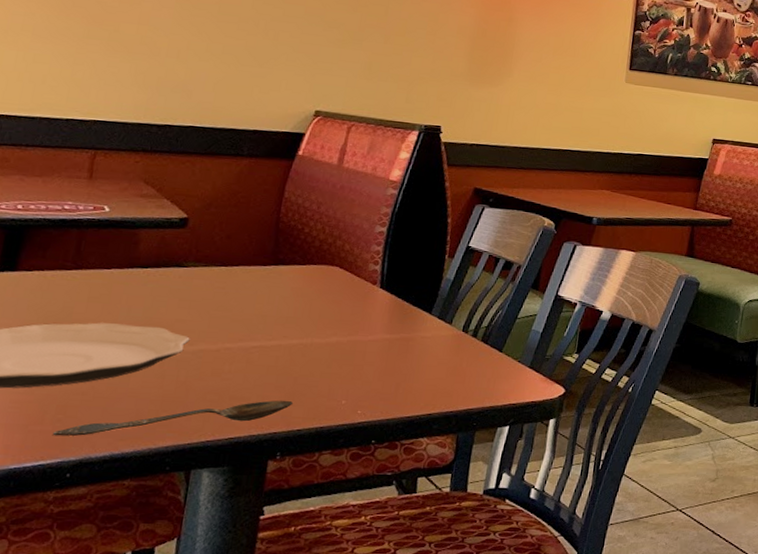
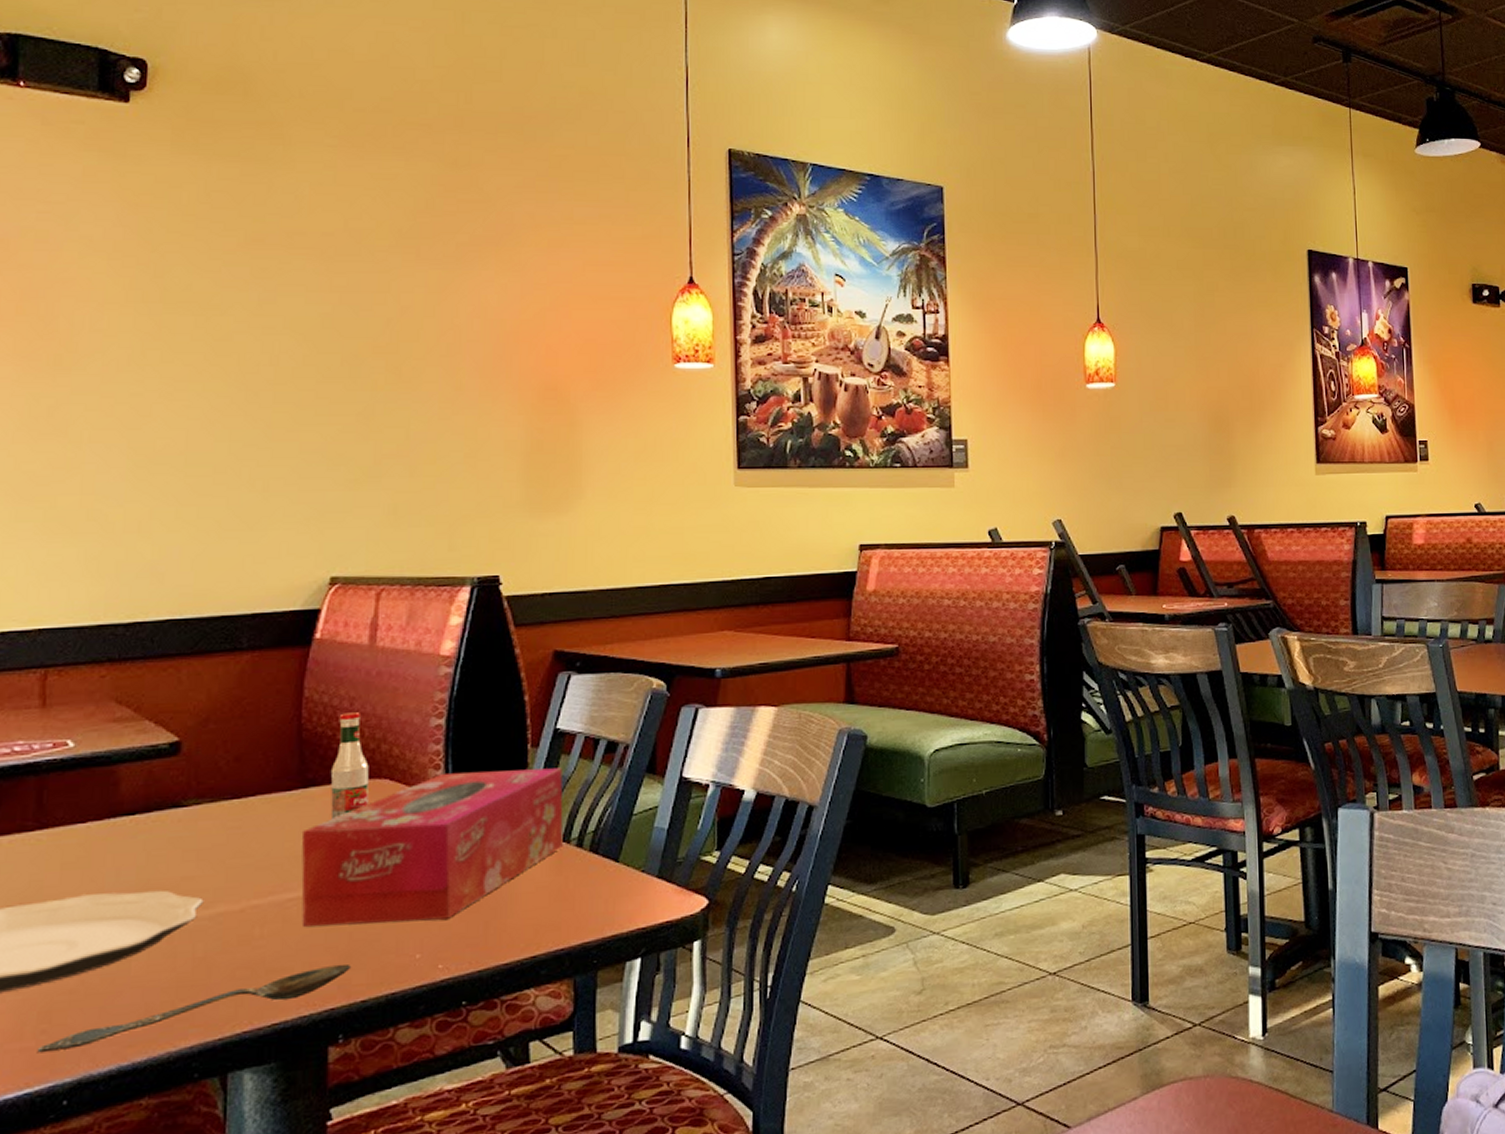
tissue box: none [260,268,469,377] -> present [301,768,563,927]
tabasco sauce: none [292,213,326,292] -> present [330,712,370,820]

